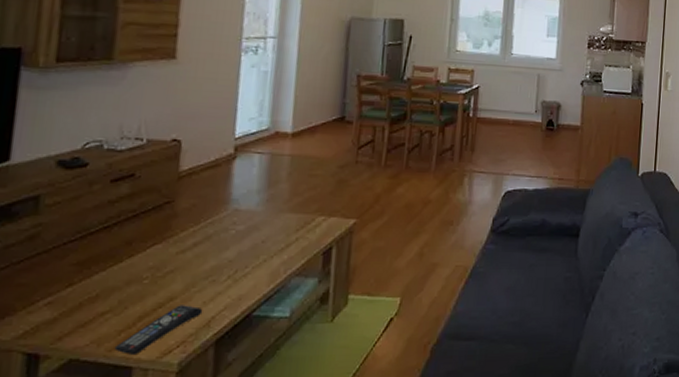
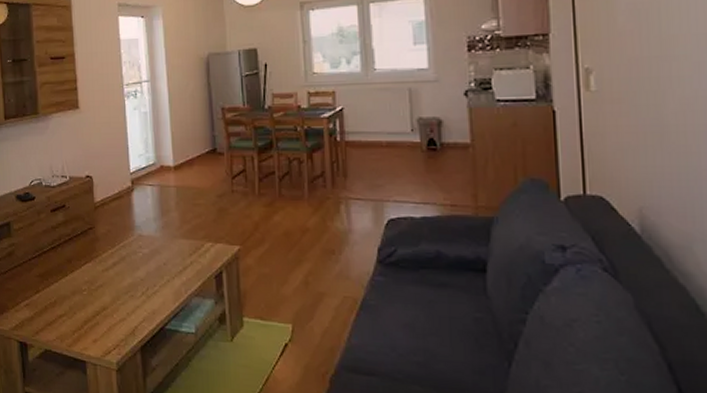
remote control: present [114,305,203,355] -> none [72,314,128,351]

